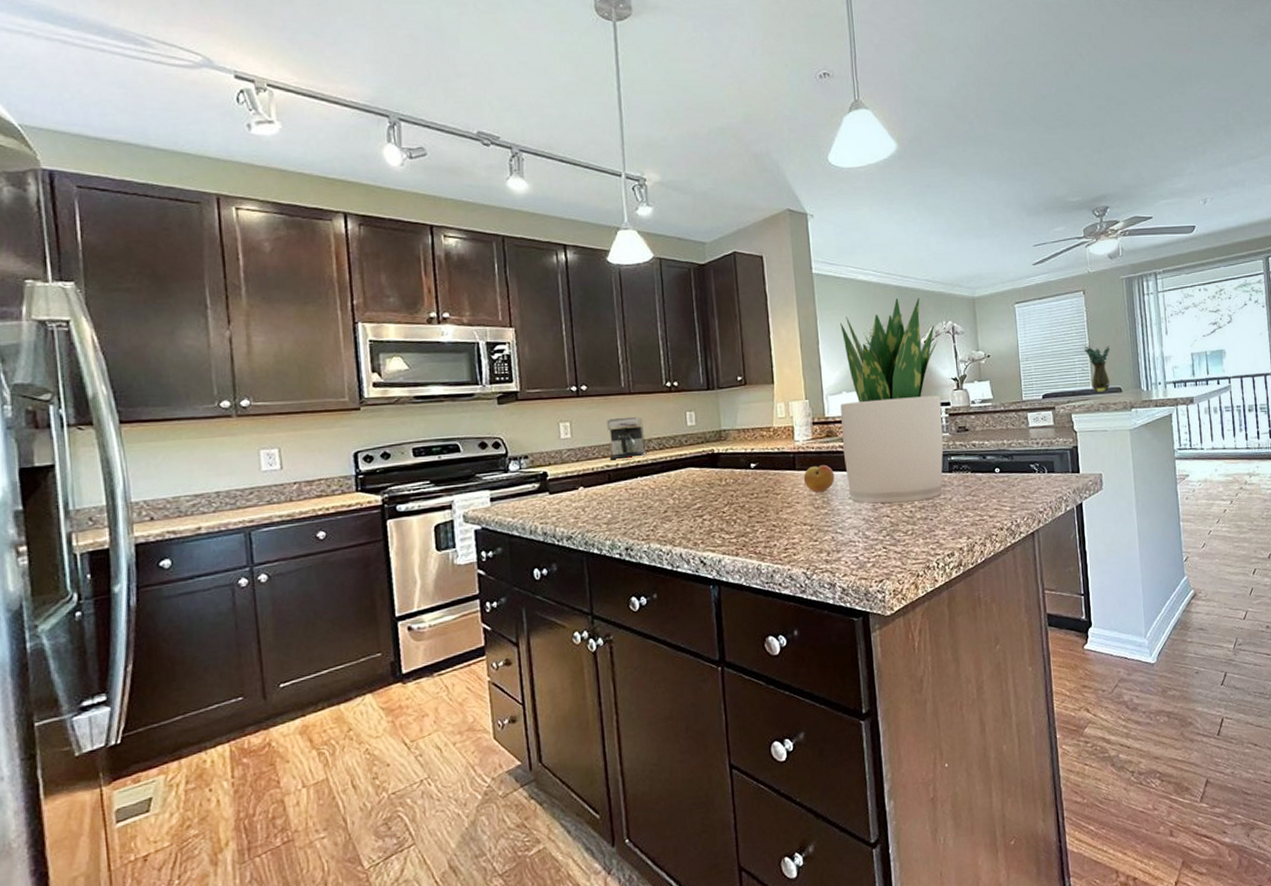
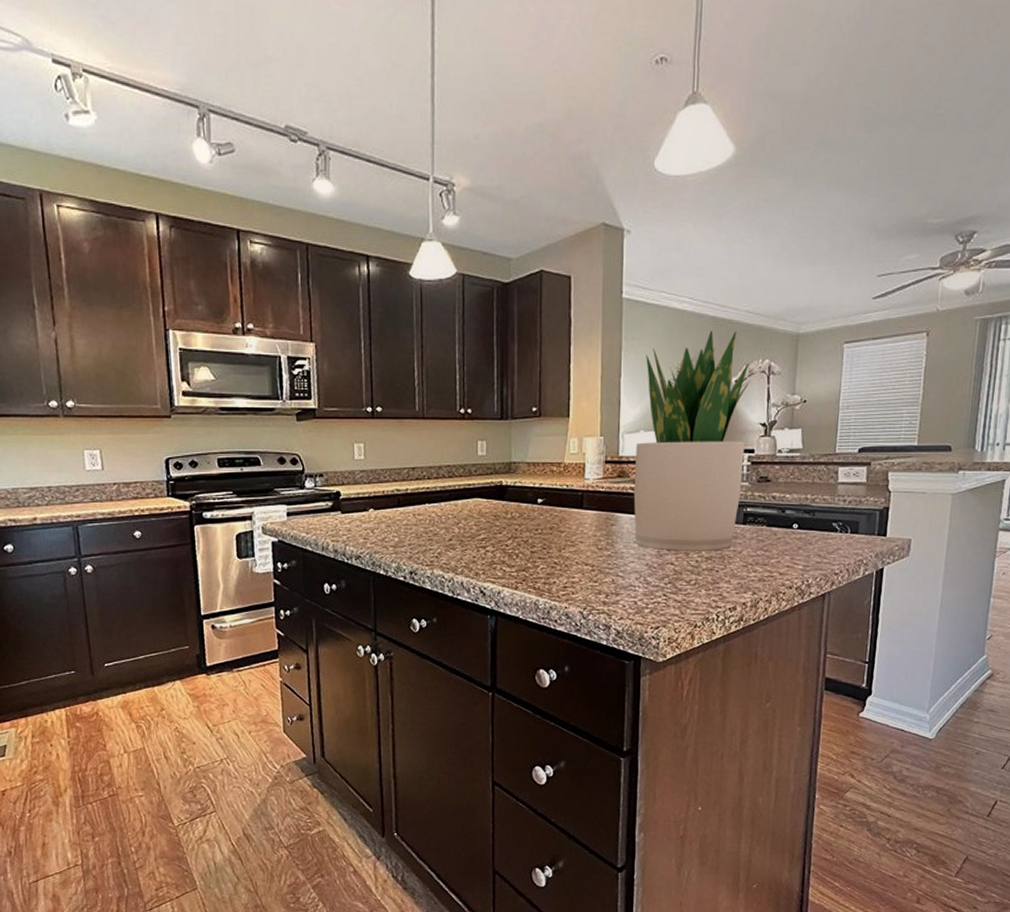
coffee maker: present [606,417,647,461] -> none [399,443,436,486]
fruit: present [803,464,835,493] -> none [589,505,622,534]
vase: present [1084,345,1110,392] -> none [916,396,946,450]

